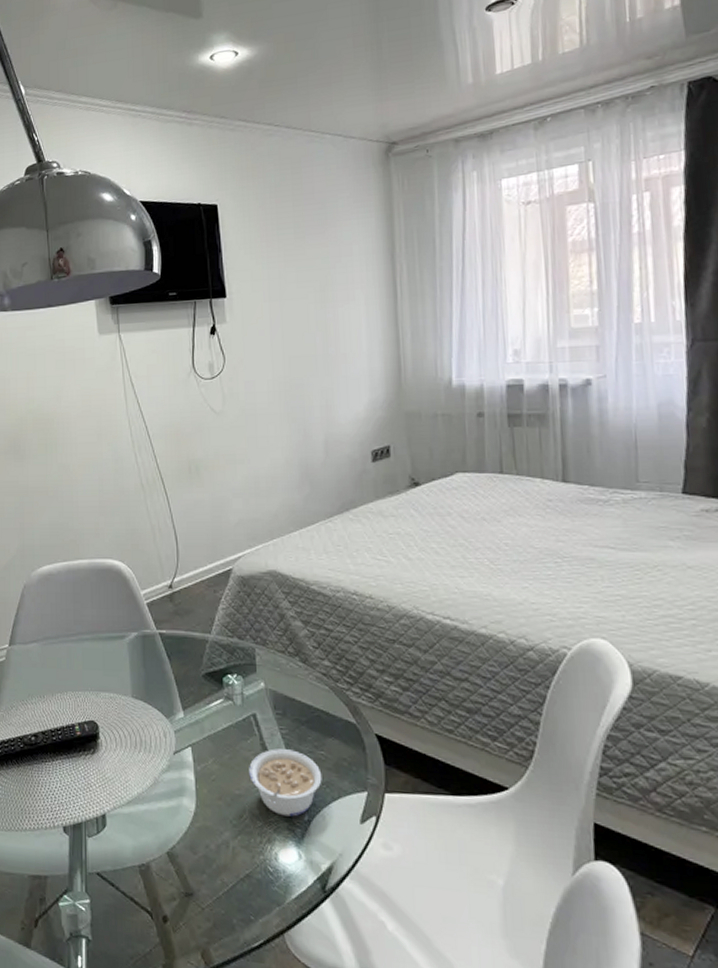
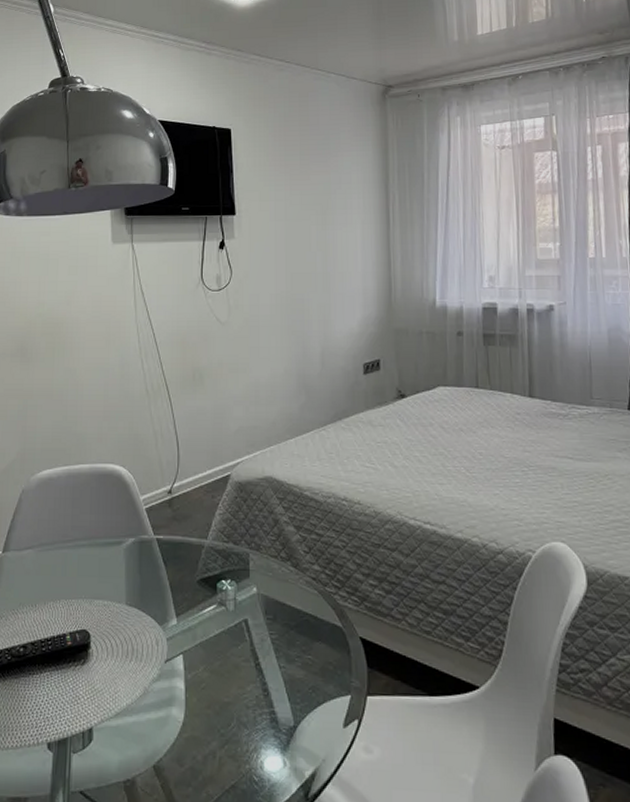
legume: present [249,748,322,817] -> none [239,654,309,723]

